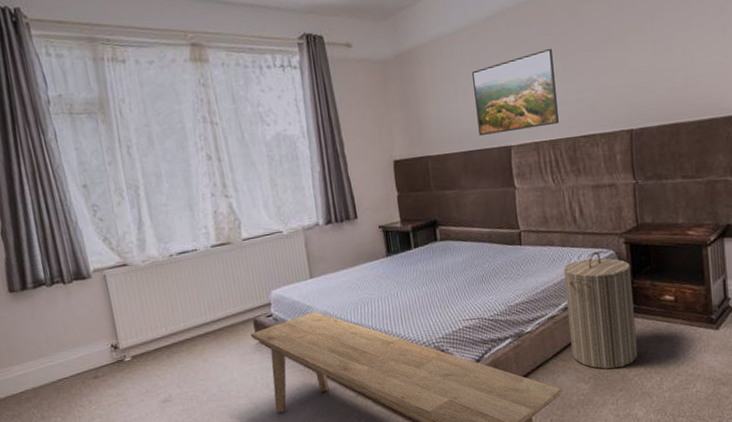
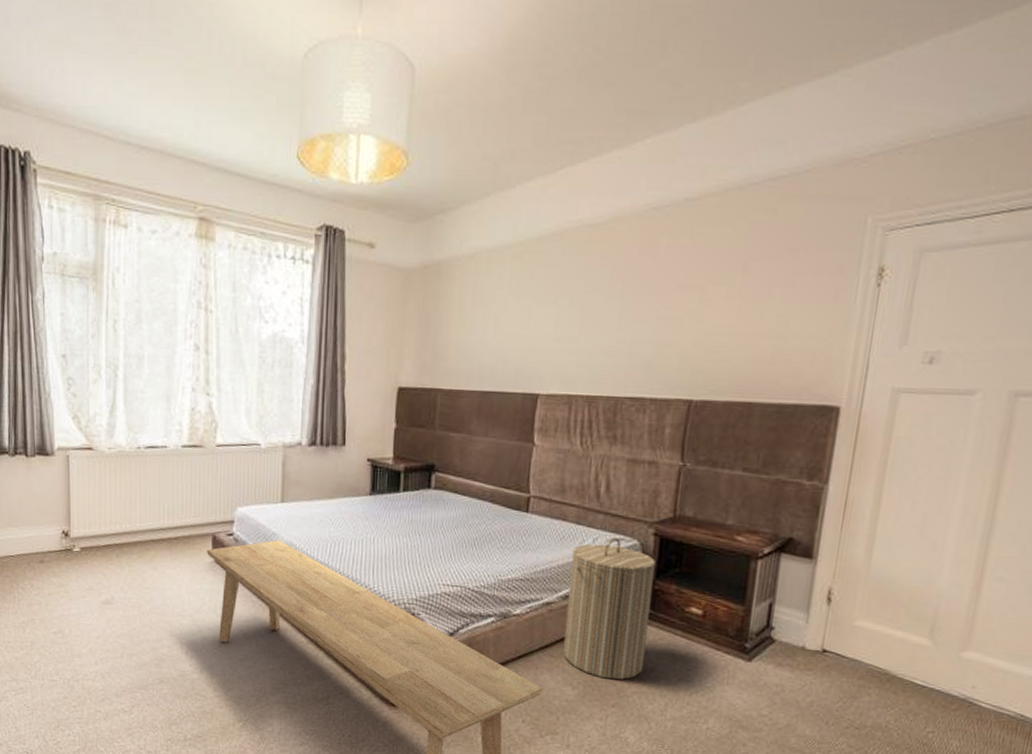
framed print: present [472,48,559,136] -> none [503,285,611,378]

